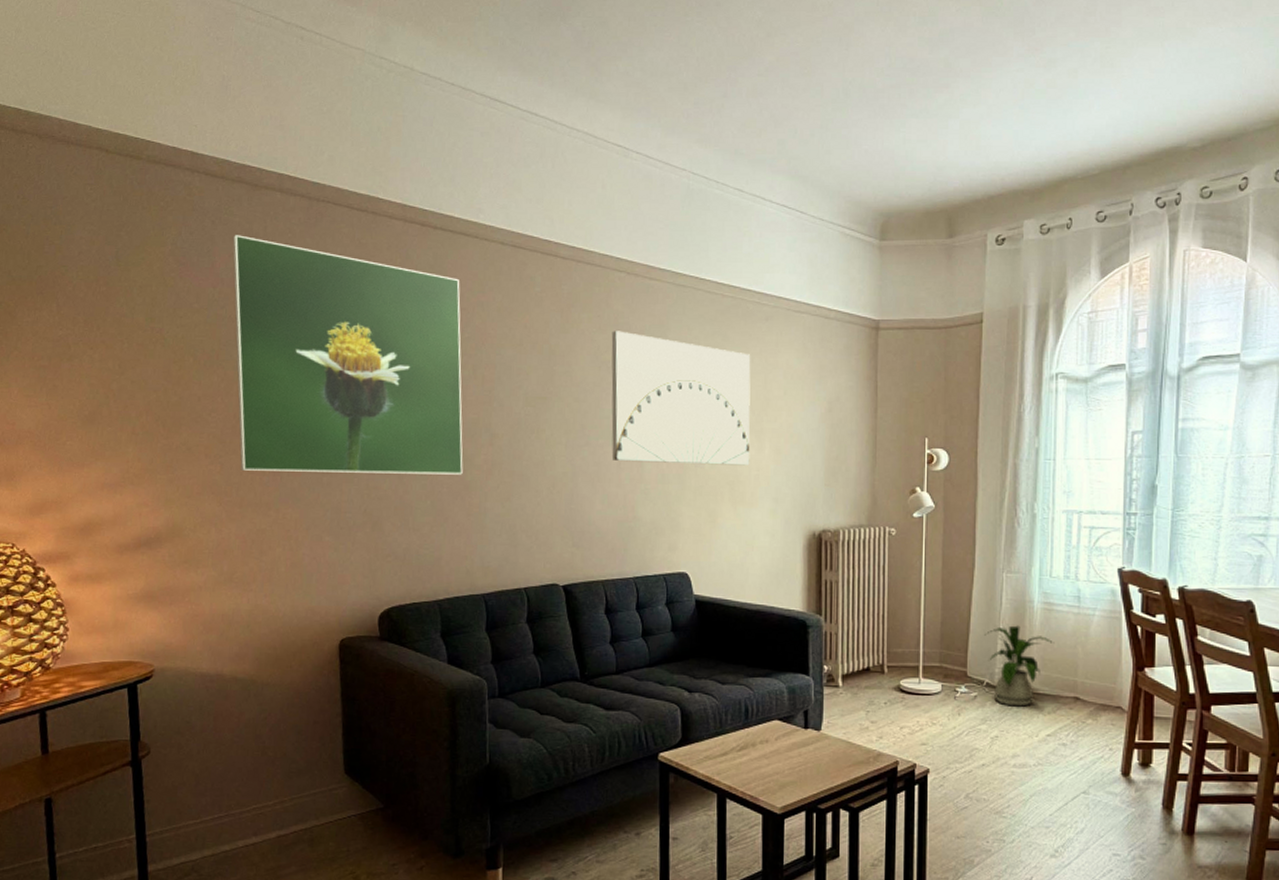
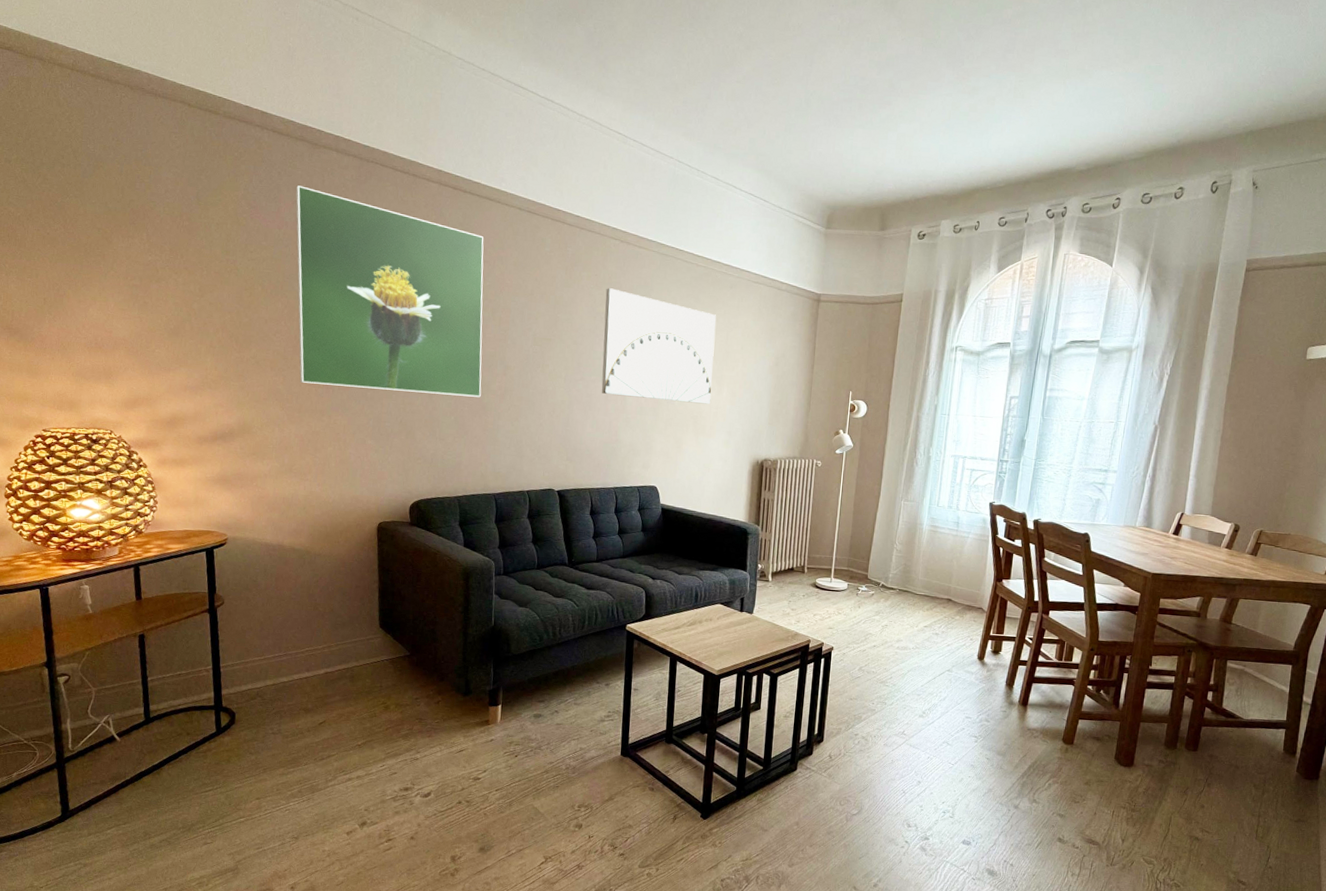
house plant: present [985,625,1055,707] -> none [884,541,936,604]

